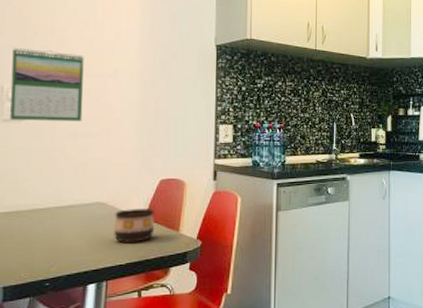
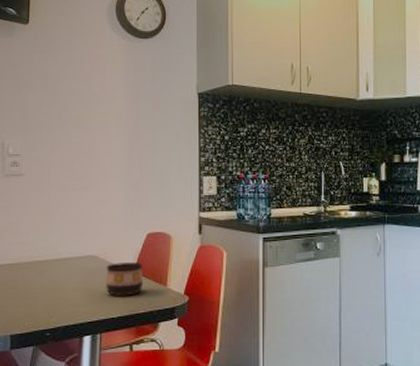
calendar: present [9,47,84,121] -> none [10,104,74,176]

